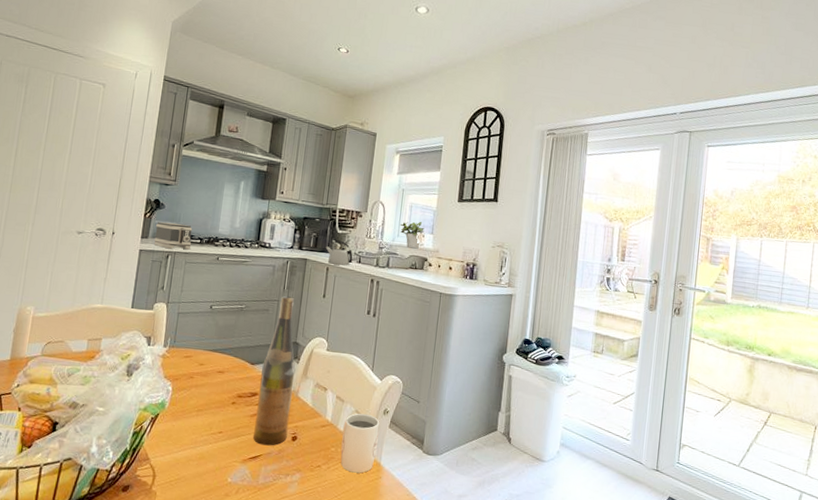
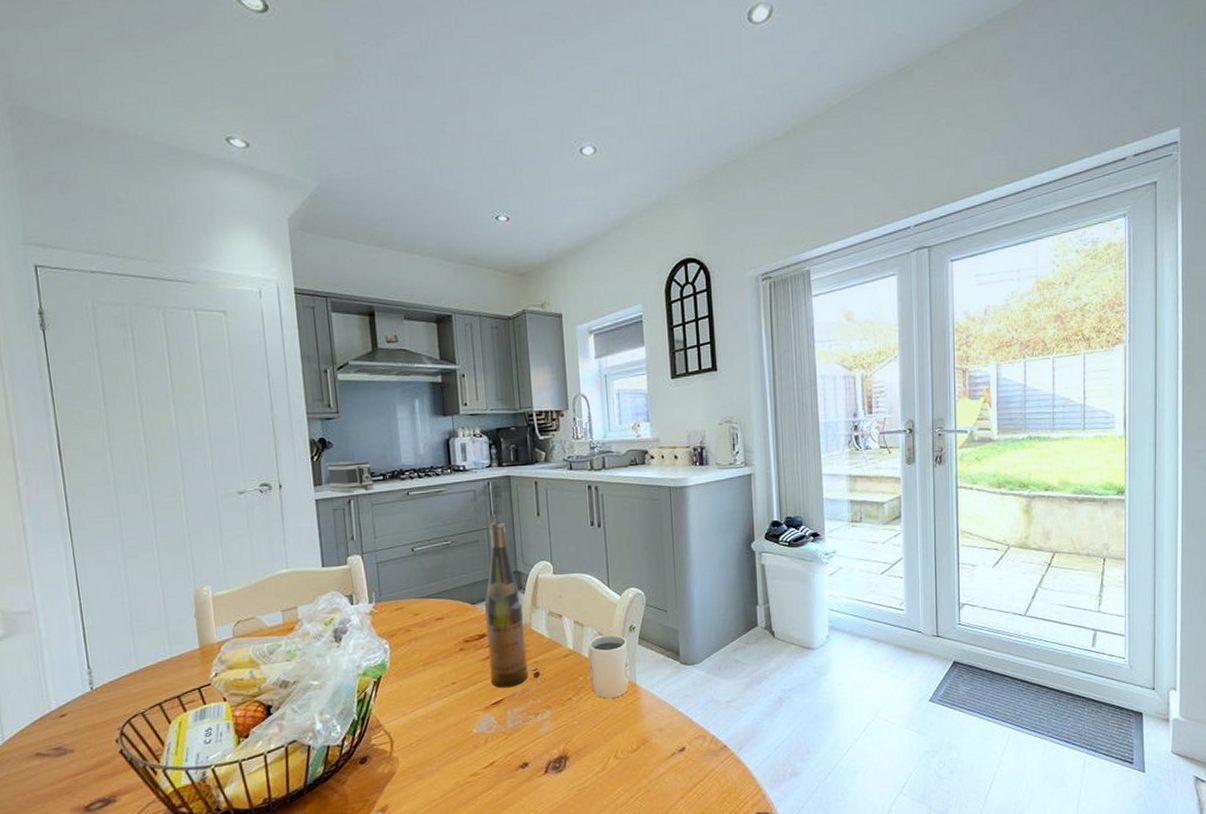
kettle: present [325,239,353,266] -> none [529,447,563,478]
potted plant: present [400,221,424,249] -> none [609,409,638,442]

